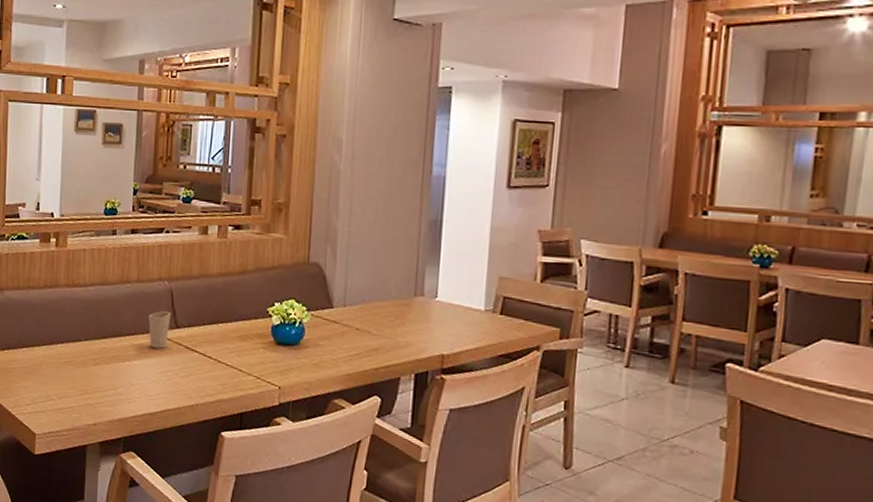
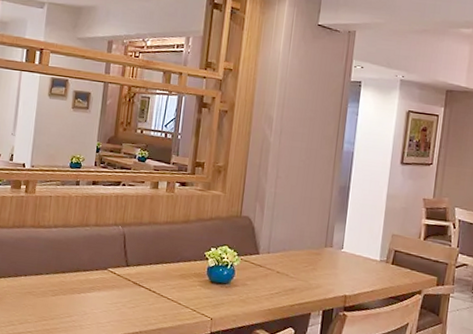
cup: present [148,311,170,349] -> none [102,251,122,284]

